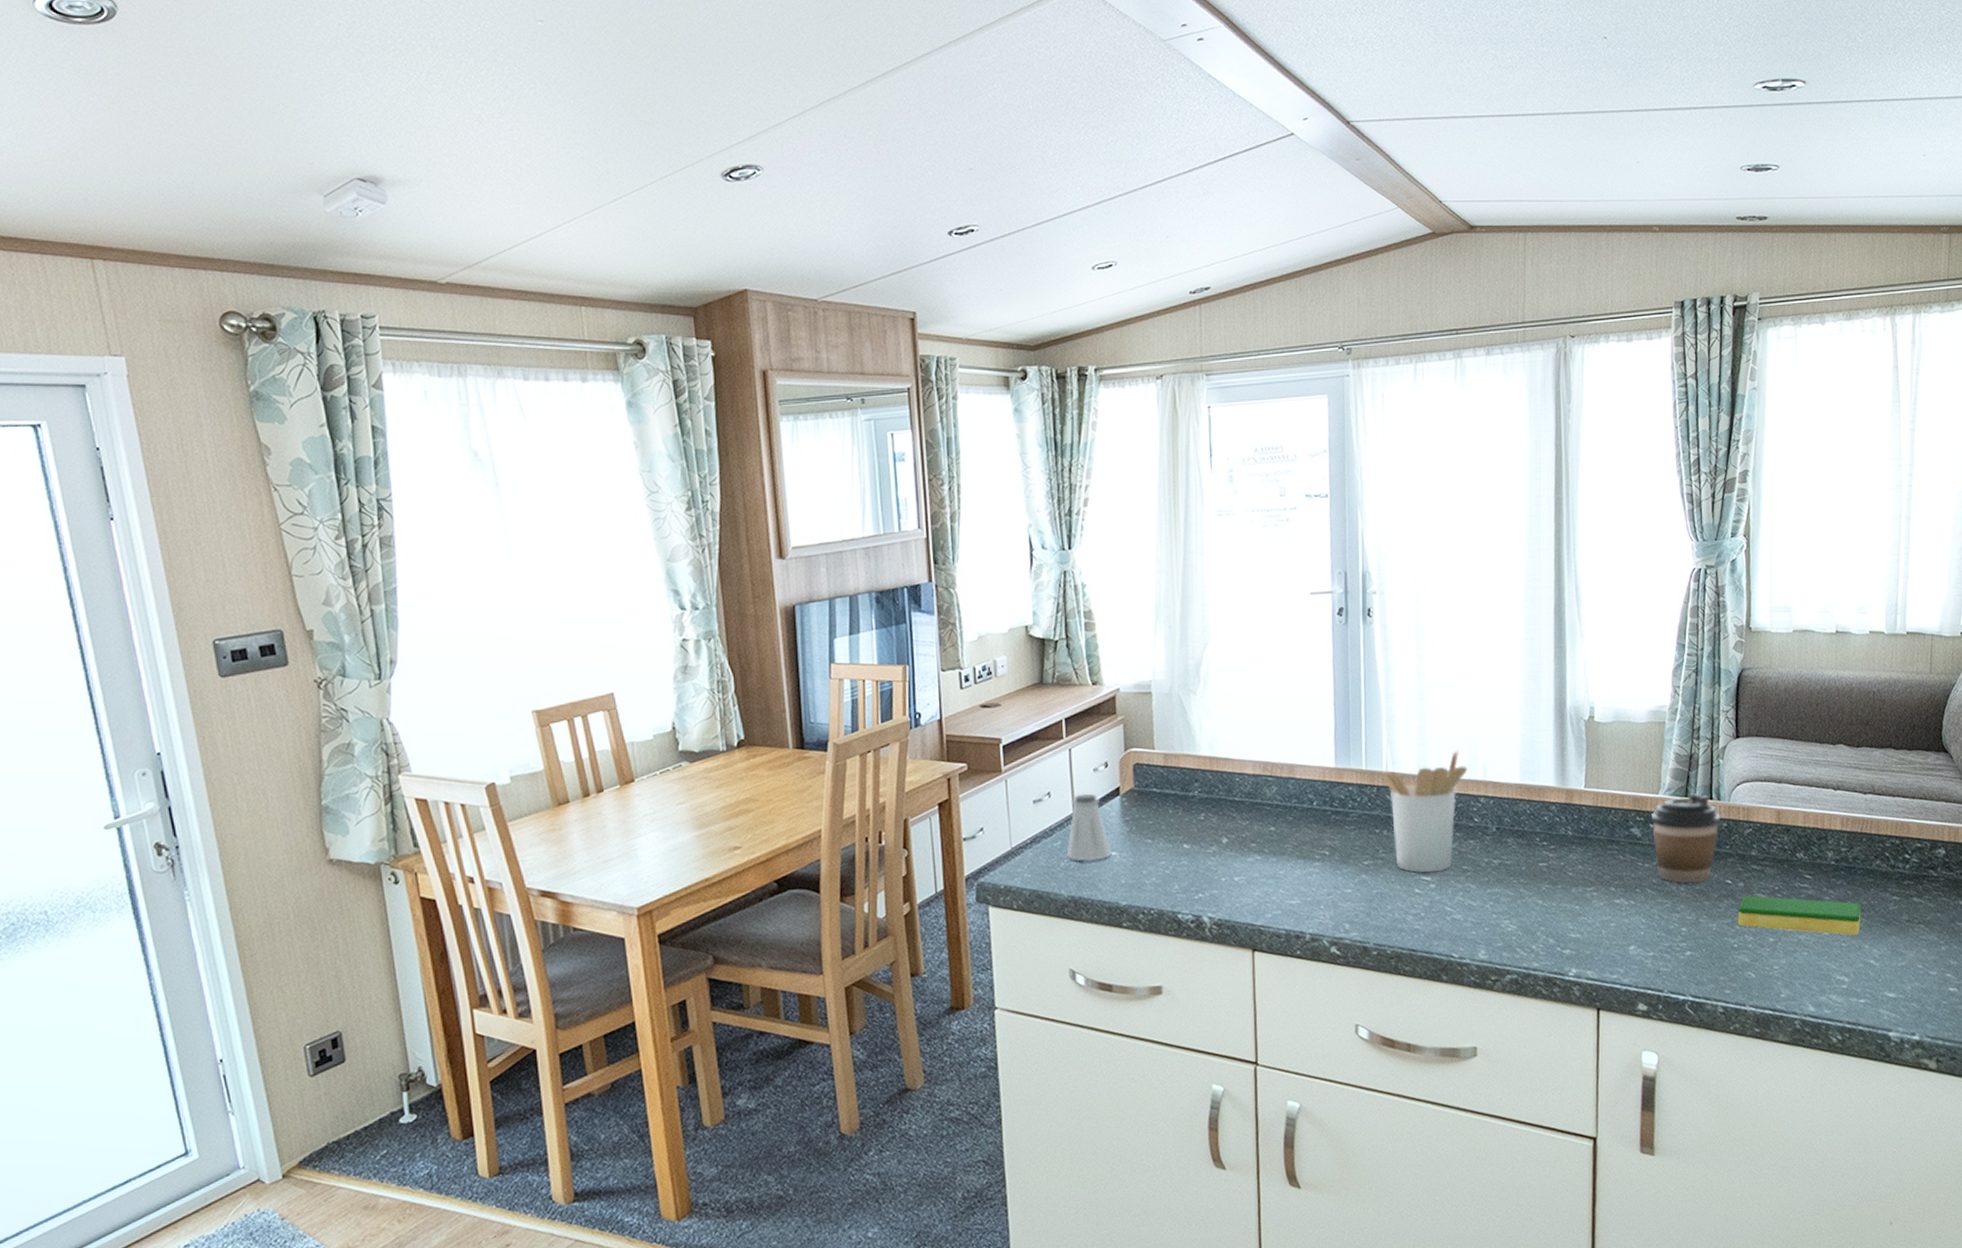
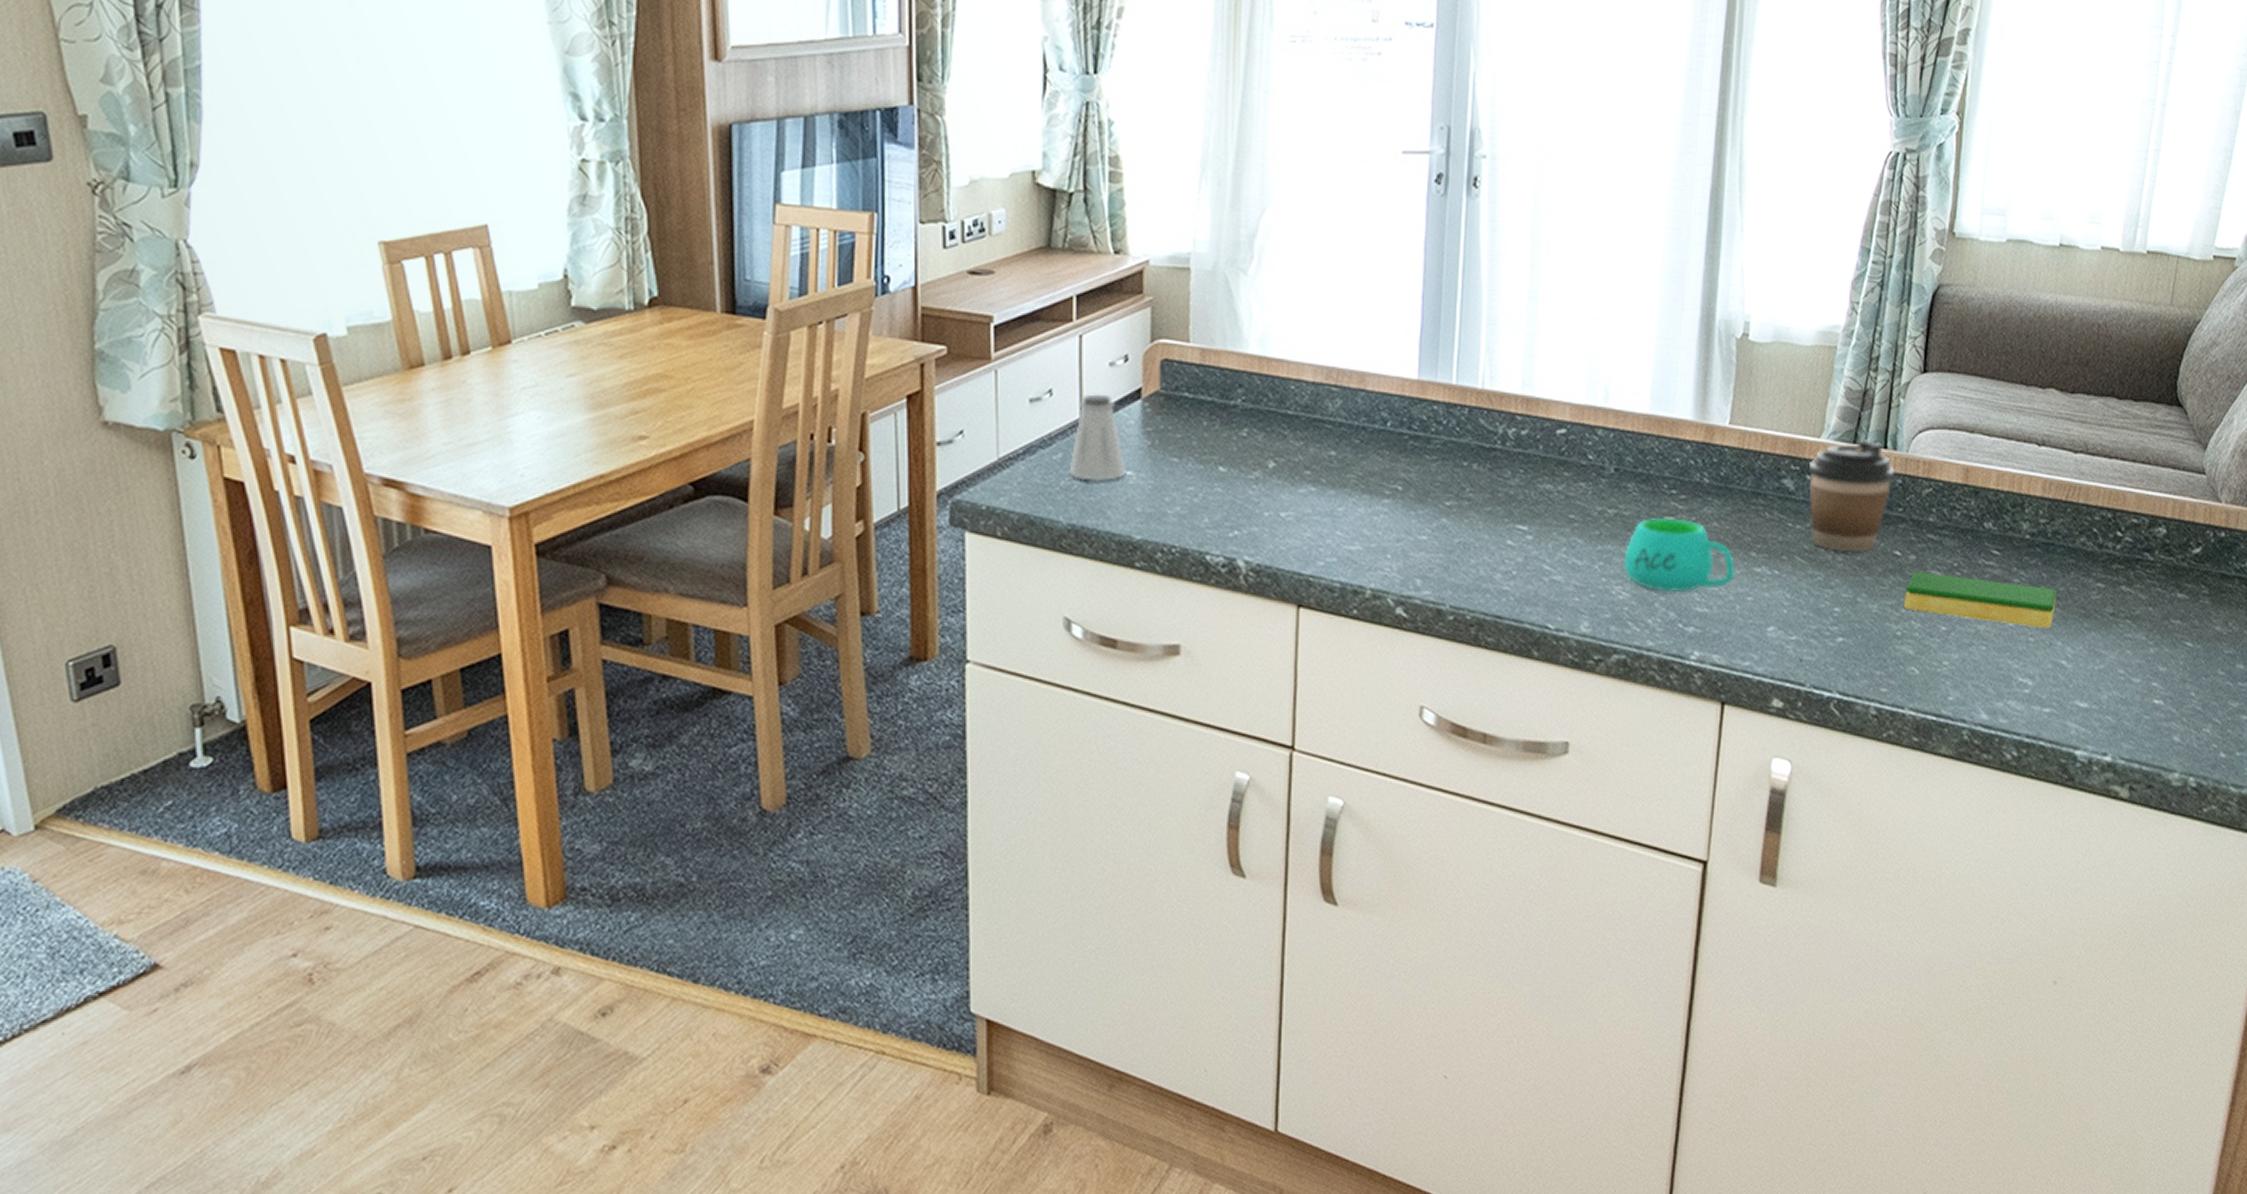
utensil holder: present [1381,750,1468,872] -> none [1475,366,1585,520]
mug: none [1509,864,1599,923] -> present [1624,517,1735,592]

